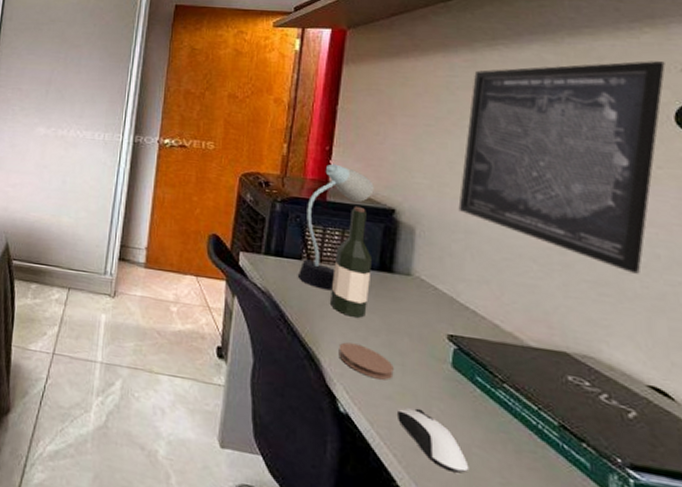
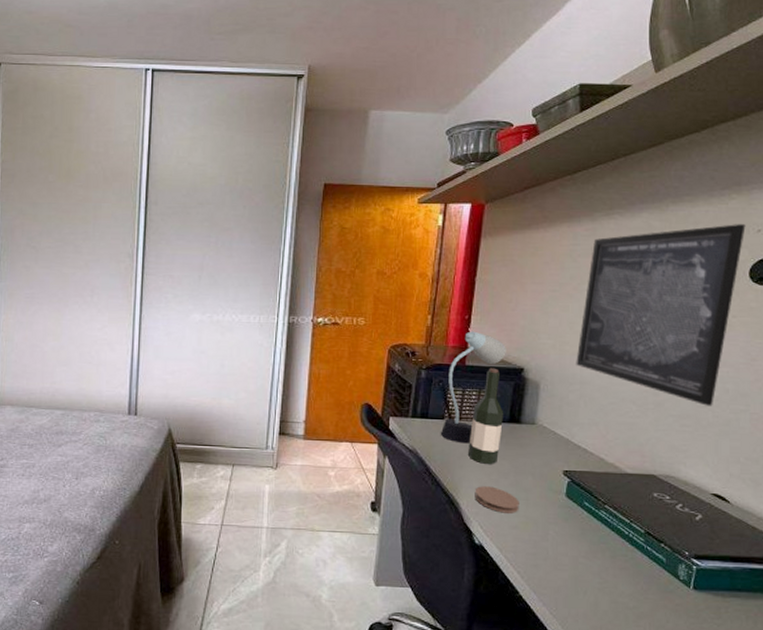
computer mouse: present [398,408,469,473] -> none [522,533,576,579]

